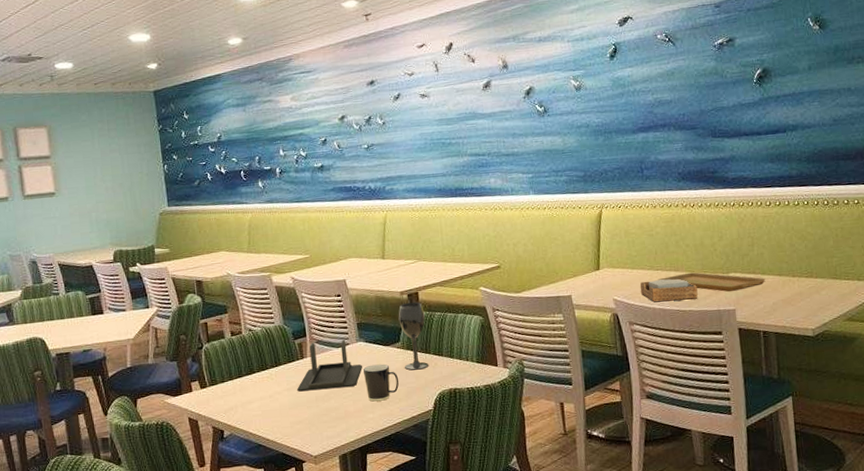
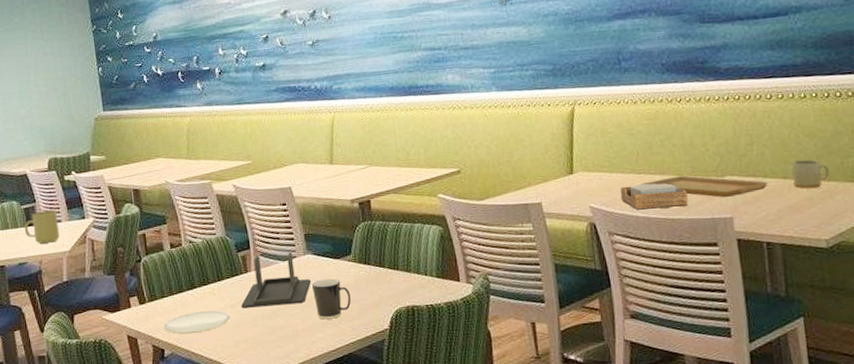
cup: none [89,299,124,332] -> present [24,209,60,244]
plate: none [223,393,287,416] -> present [163,310,230,335]
wine glass: present [398,302,429,370] -> none [349,211,384,286]
mug: none [785,259,817,285] -> present [791,159,830,190]

